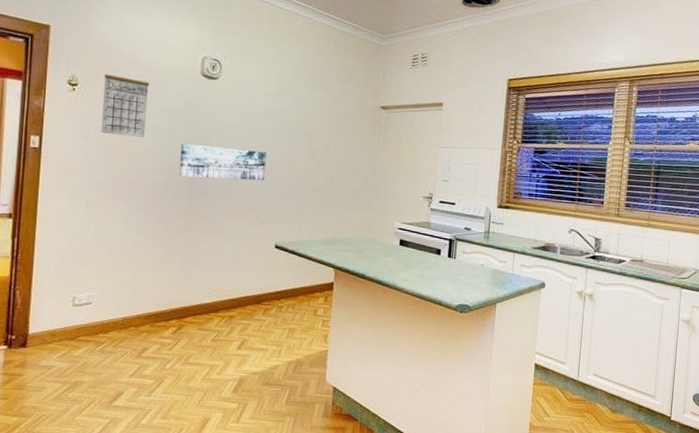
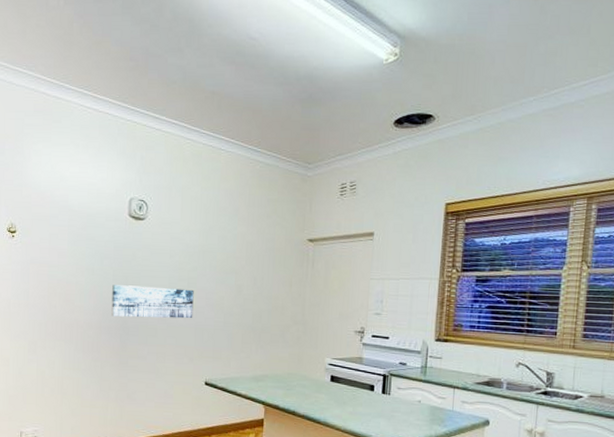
calendar: present [101,74,149,137] -> none [39,220,81,280]

